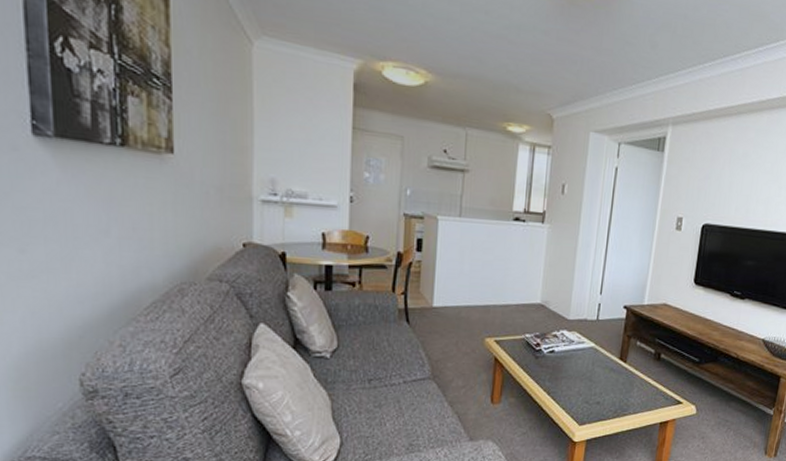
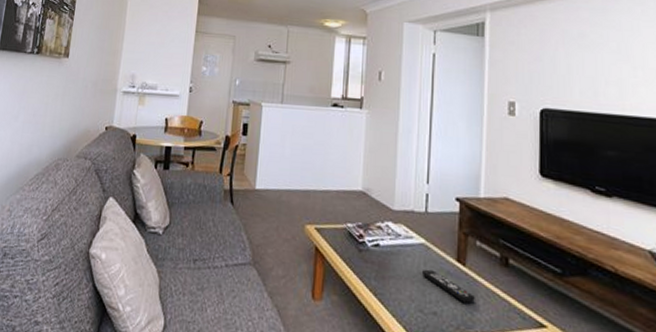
remote control: none [590,368,631,392] -> present [422,269,475,303]

